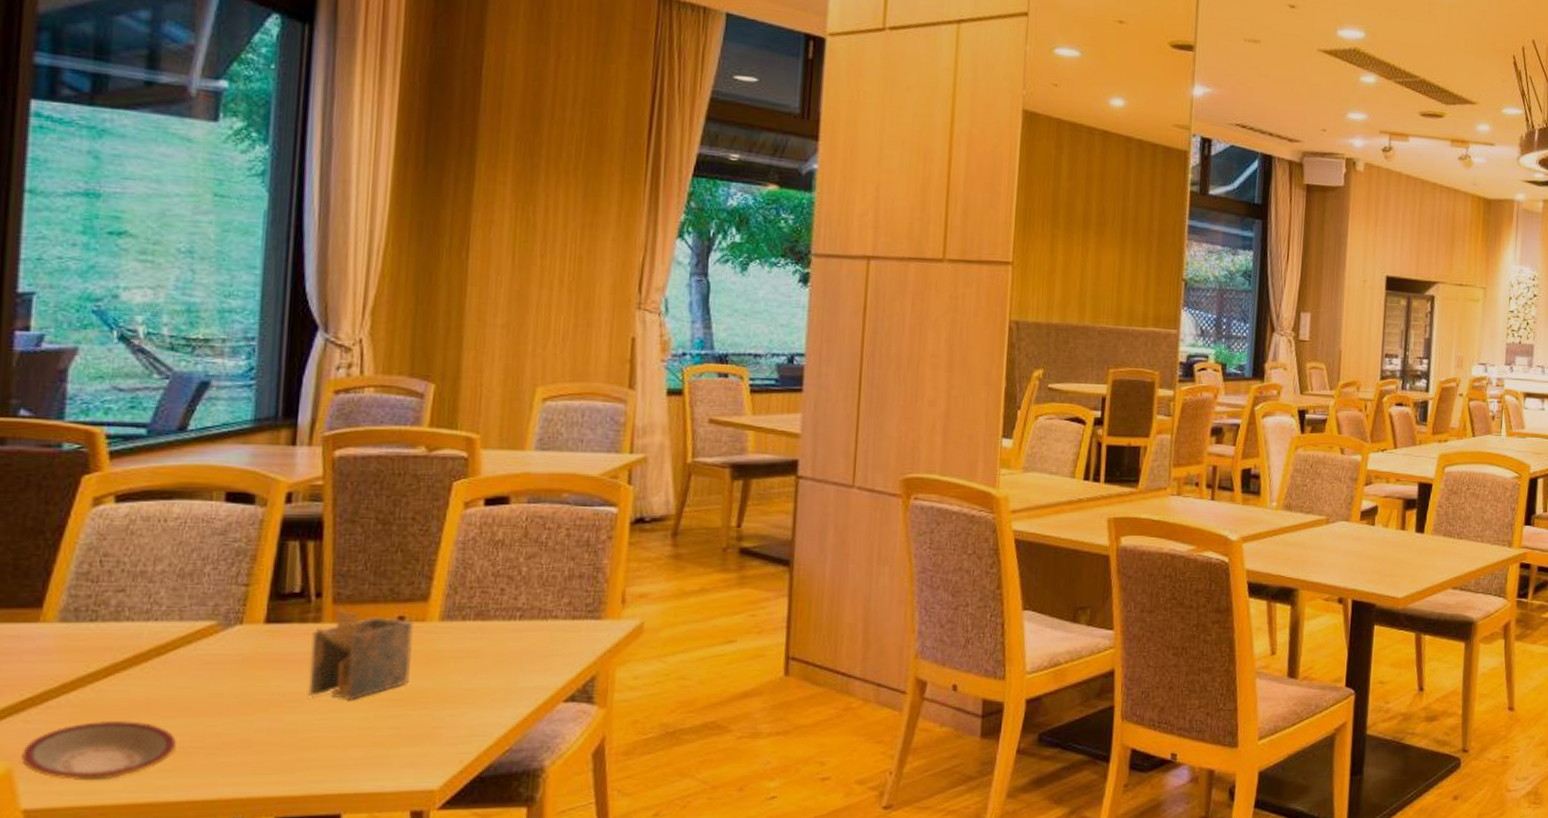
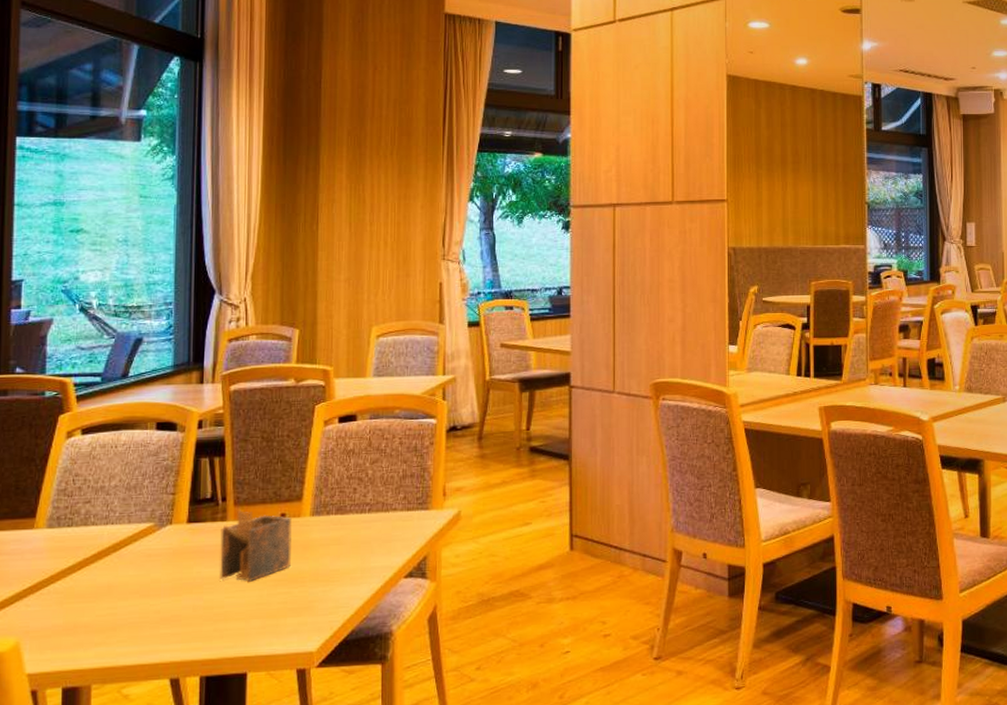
plate: present [21,721,176,781] -> none [25,603,129,651]

